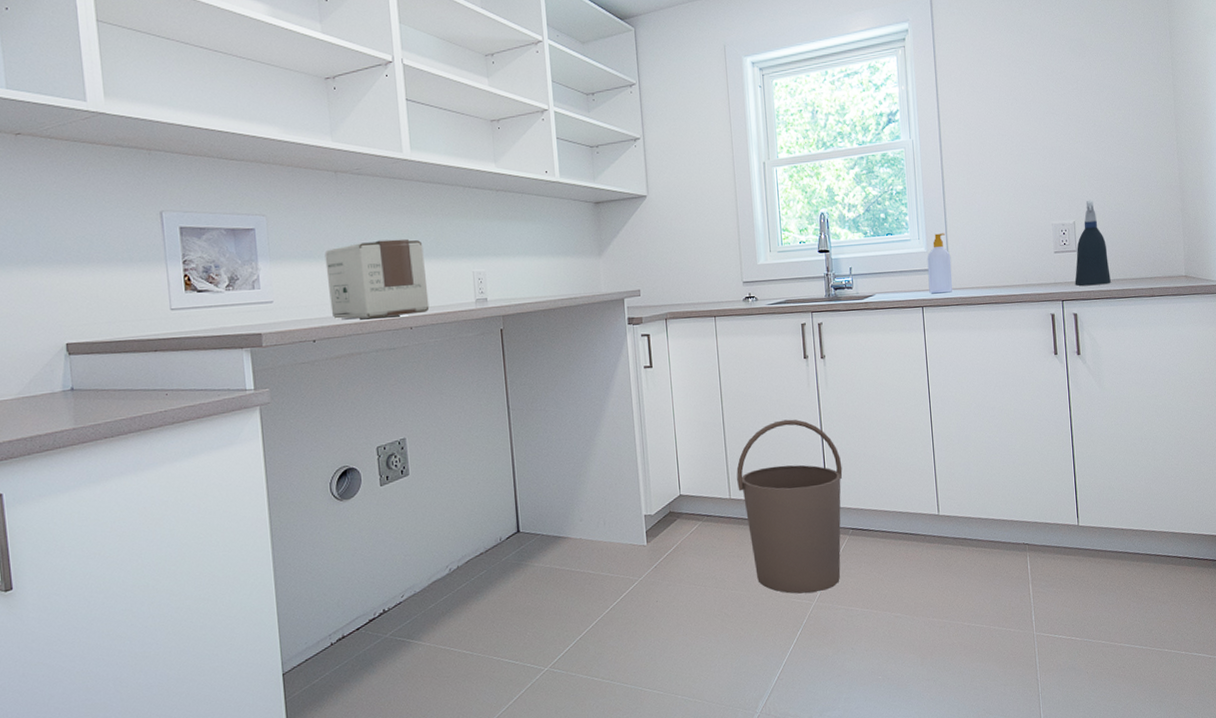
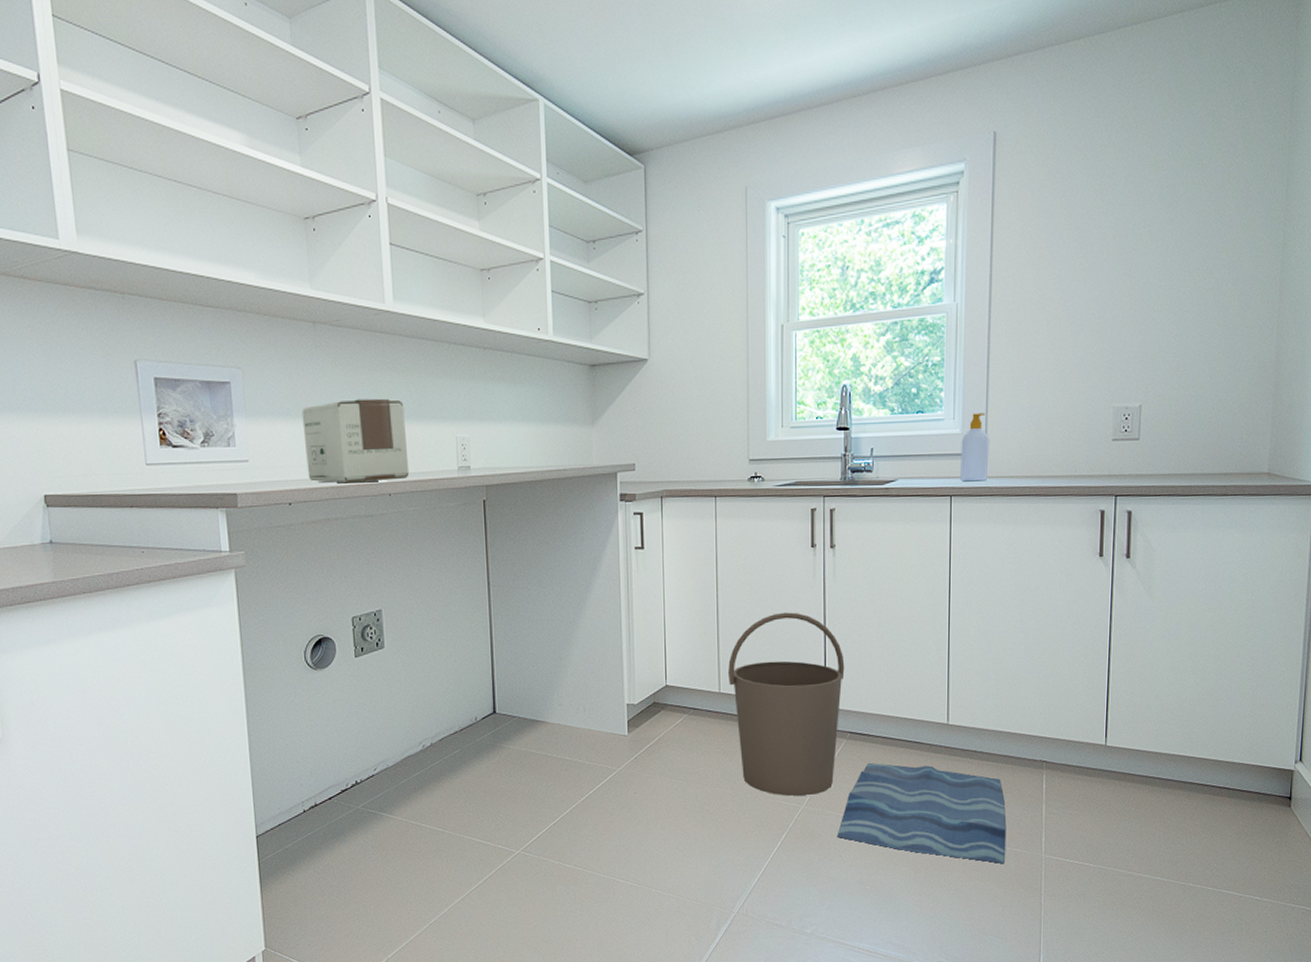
bath mat: none [848,555,1002,644] -> present [838,763,1007,864]
spray bottle: present [1074,199,1111,286] -> none [1133,380,1177,480]

